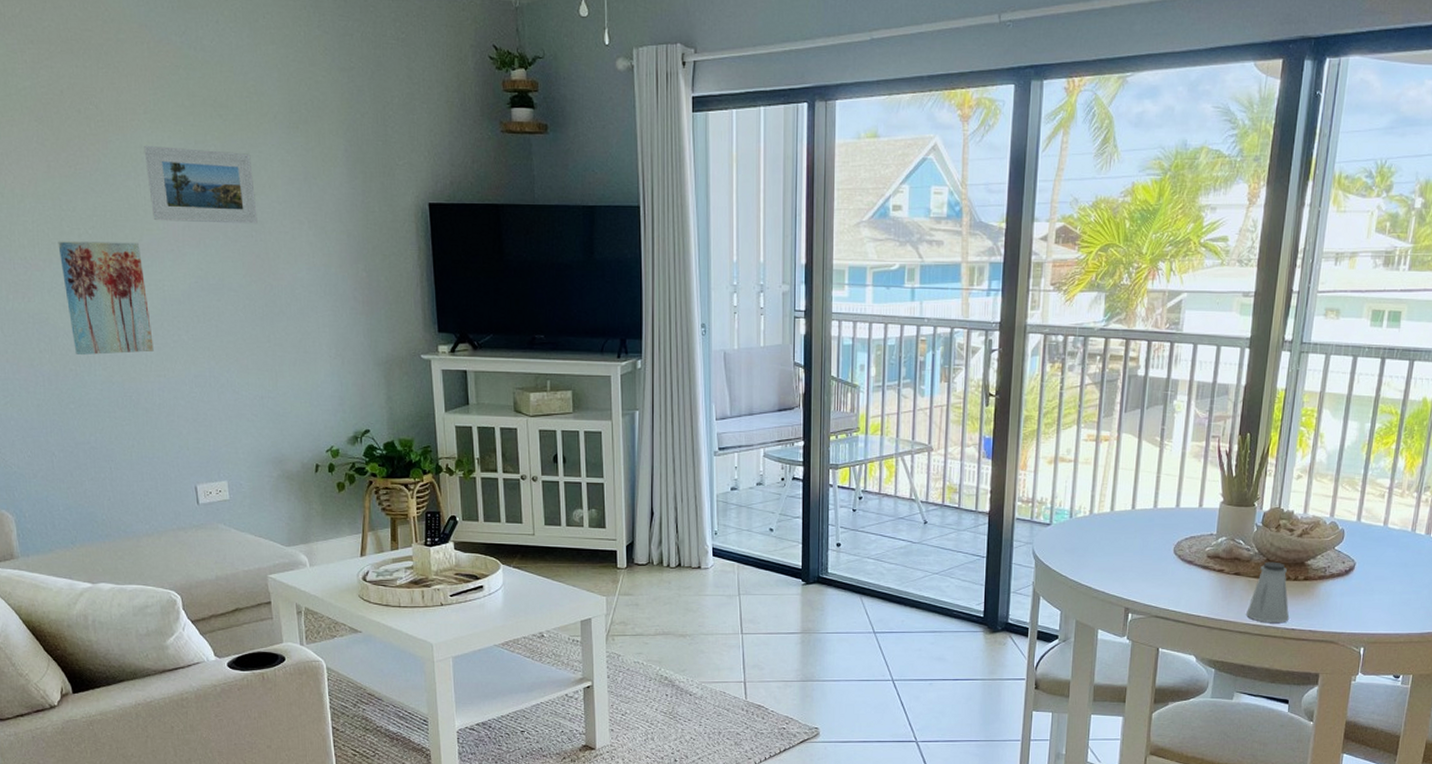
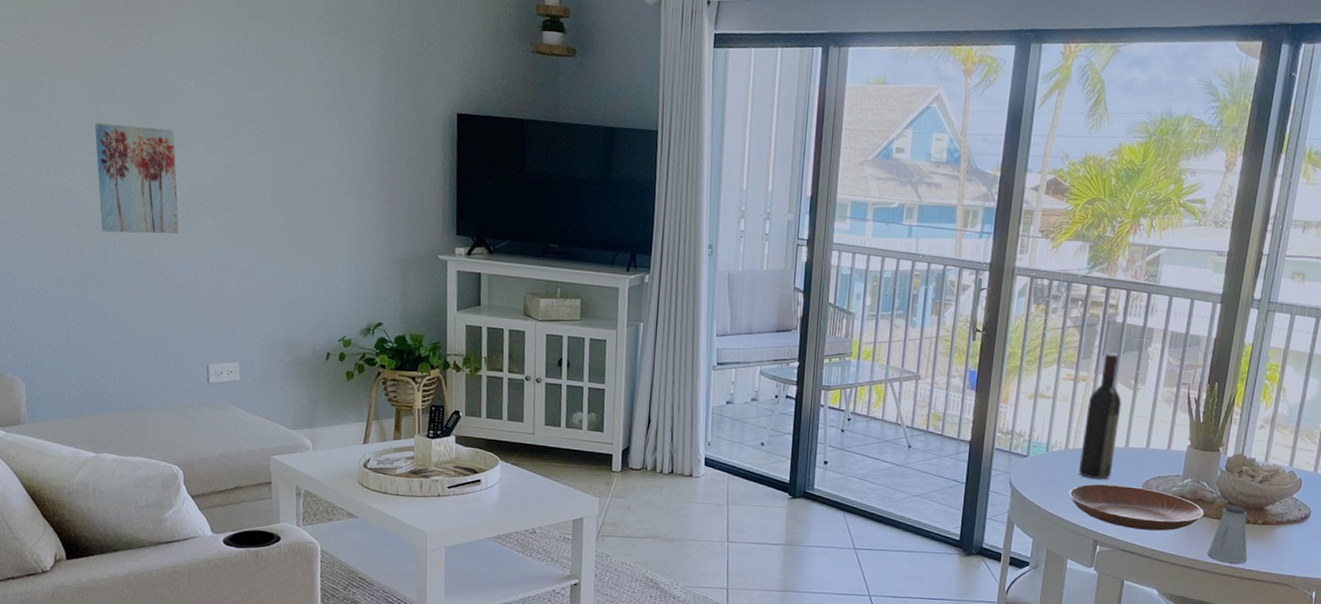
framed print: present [144,145,258,224] -> none [187,39,291,121]
bowl: none [1096,548,1241,594] -> present [1069,484,1204,531]
wine bottle: none [1106,409,1148,544] -> present [1079,353,1122,480]

